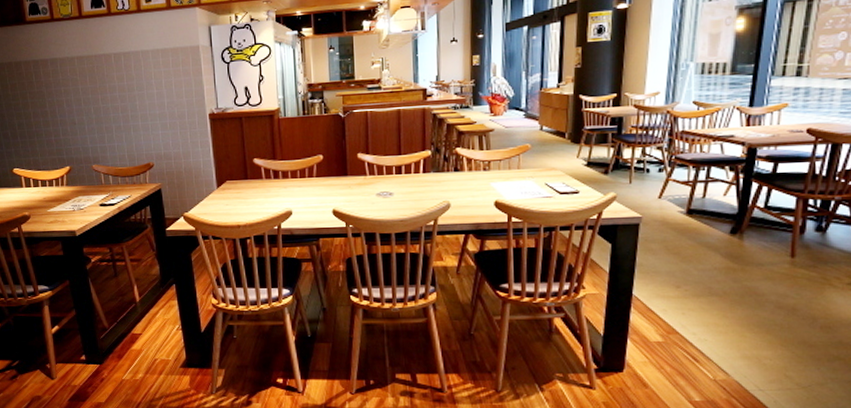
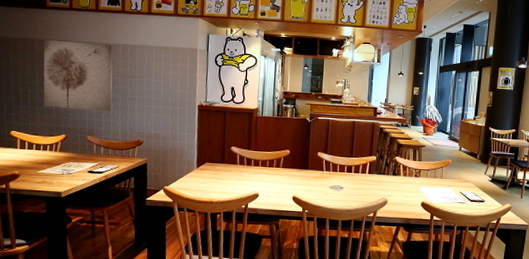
wall art: none [30,55,115,138] -> present [43,39,114,111]

